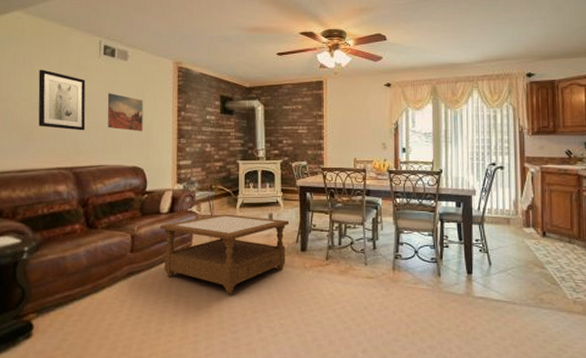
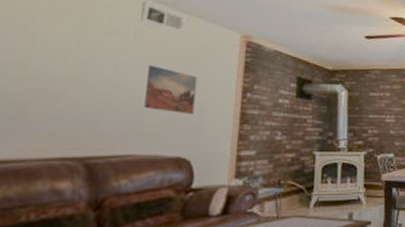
wall art: present [38,69,86,131] -> none [36,29,118,111]

